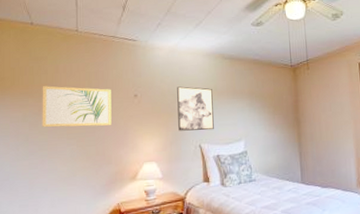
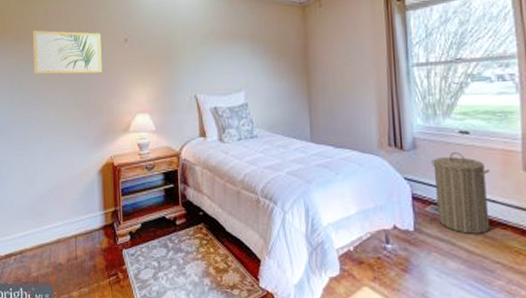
wall art: present [177,86,214,131] -> none [169,29,211,80]

